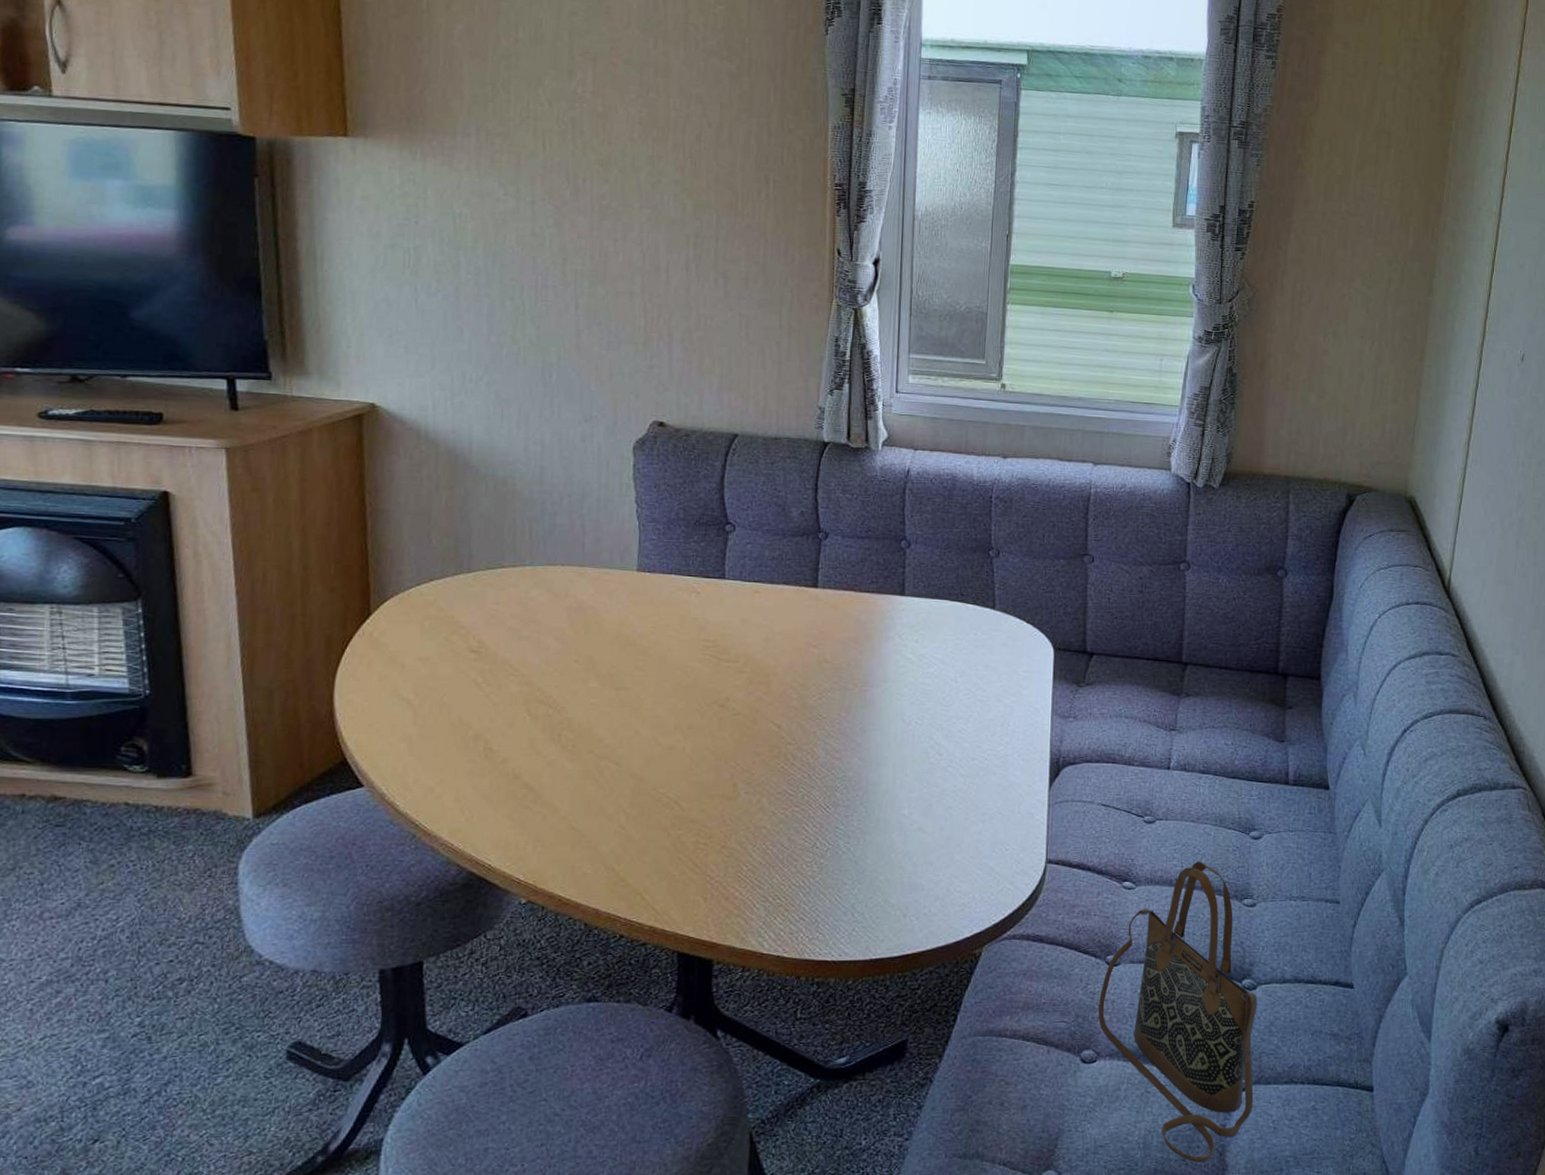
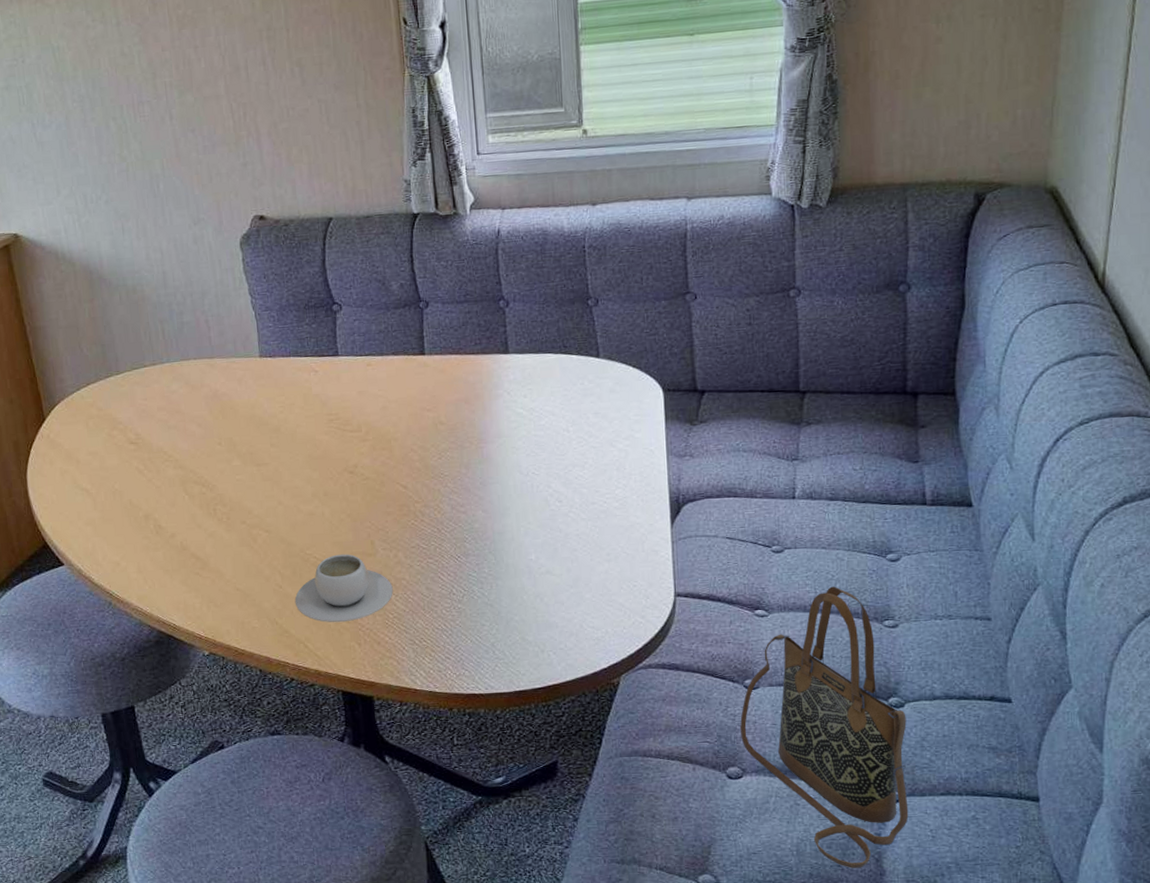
teacup: none [637,795,751,873] -> present [294,554,393,623]

